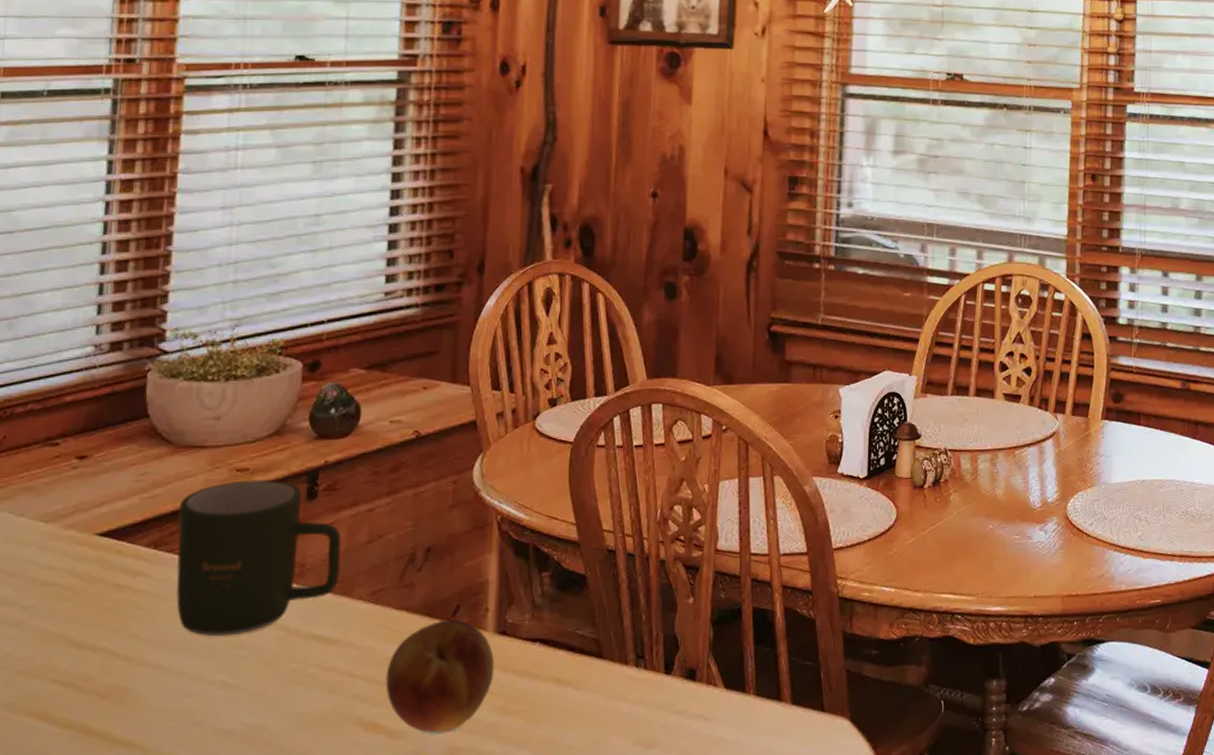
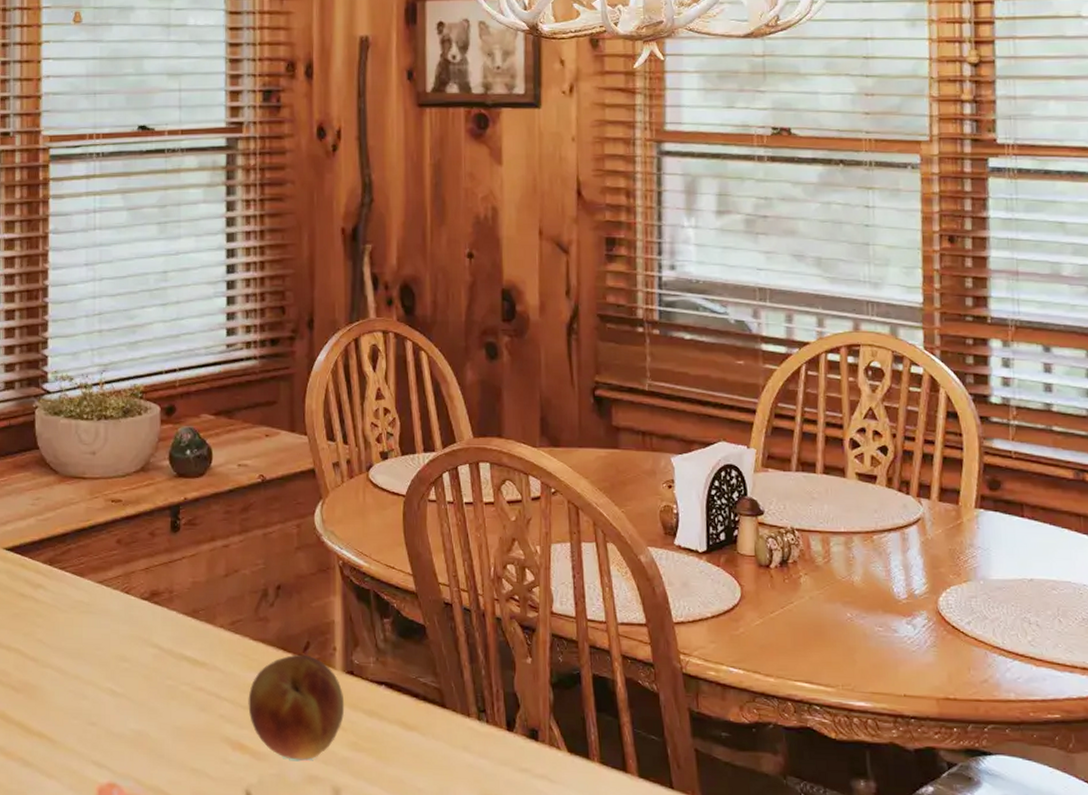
mug: present [176,479,342,637] -> none [68,510,204,649]

